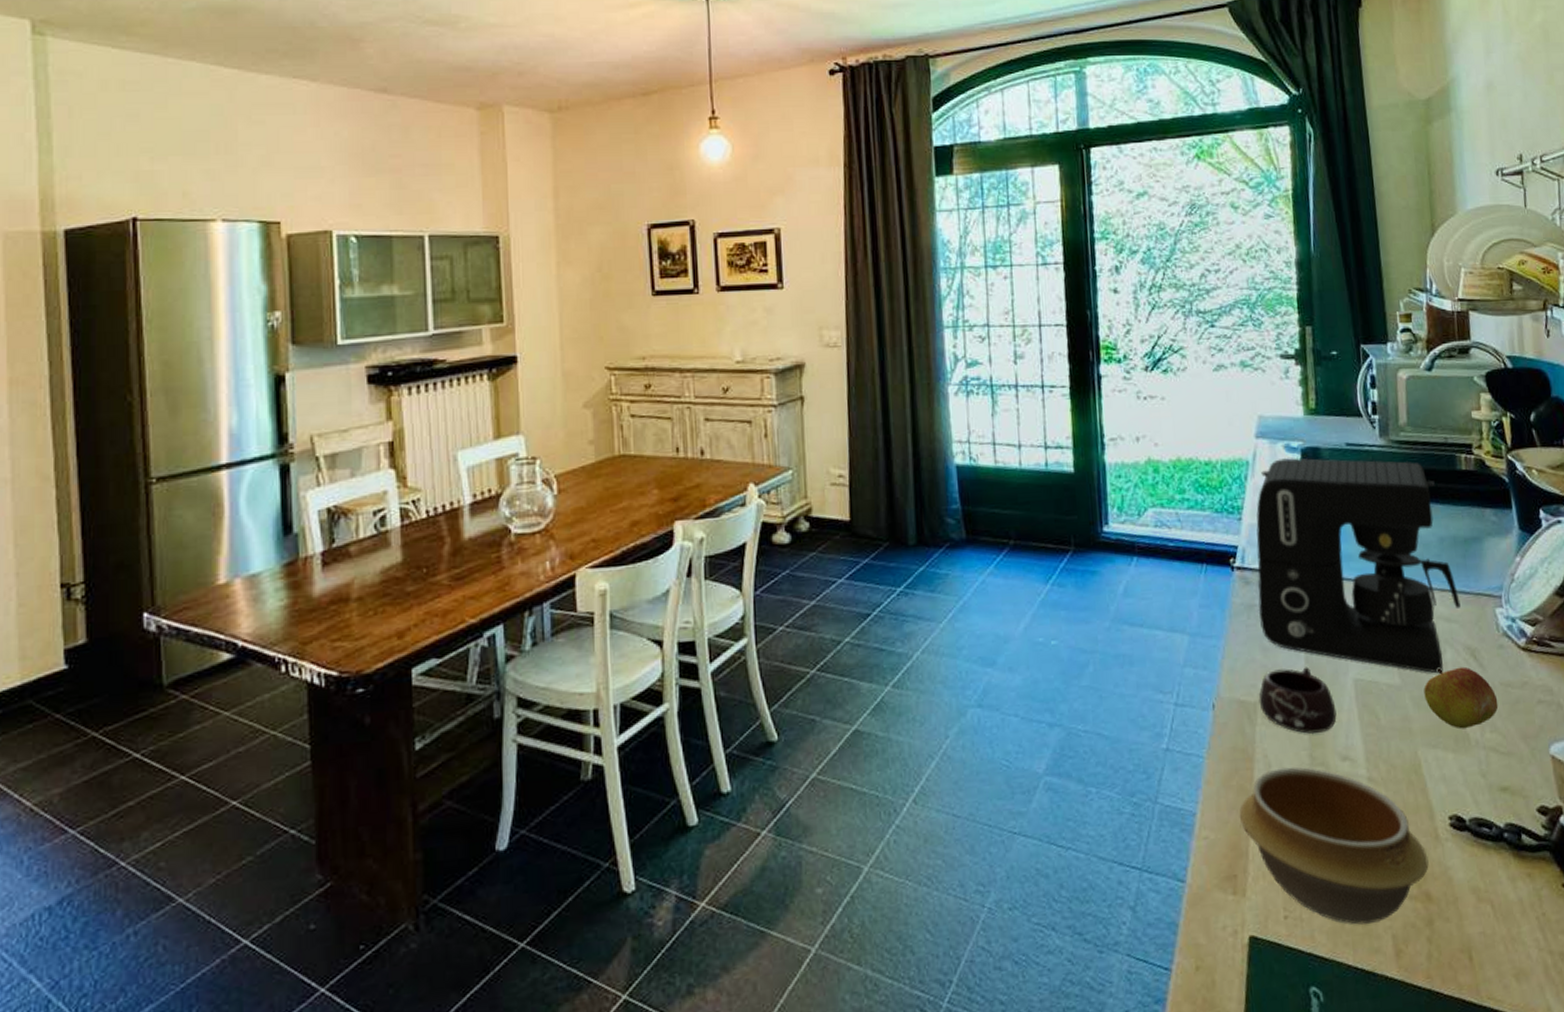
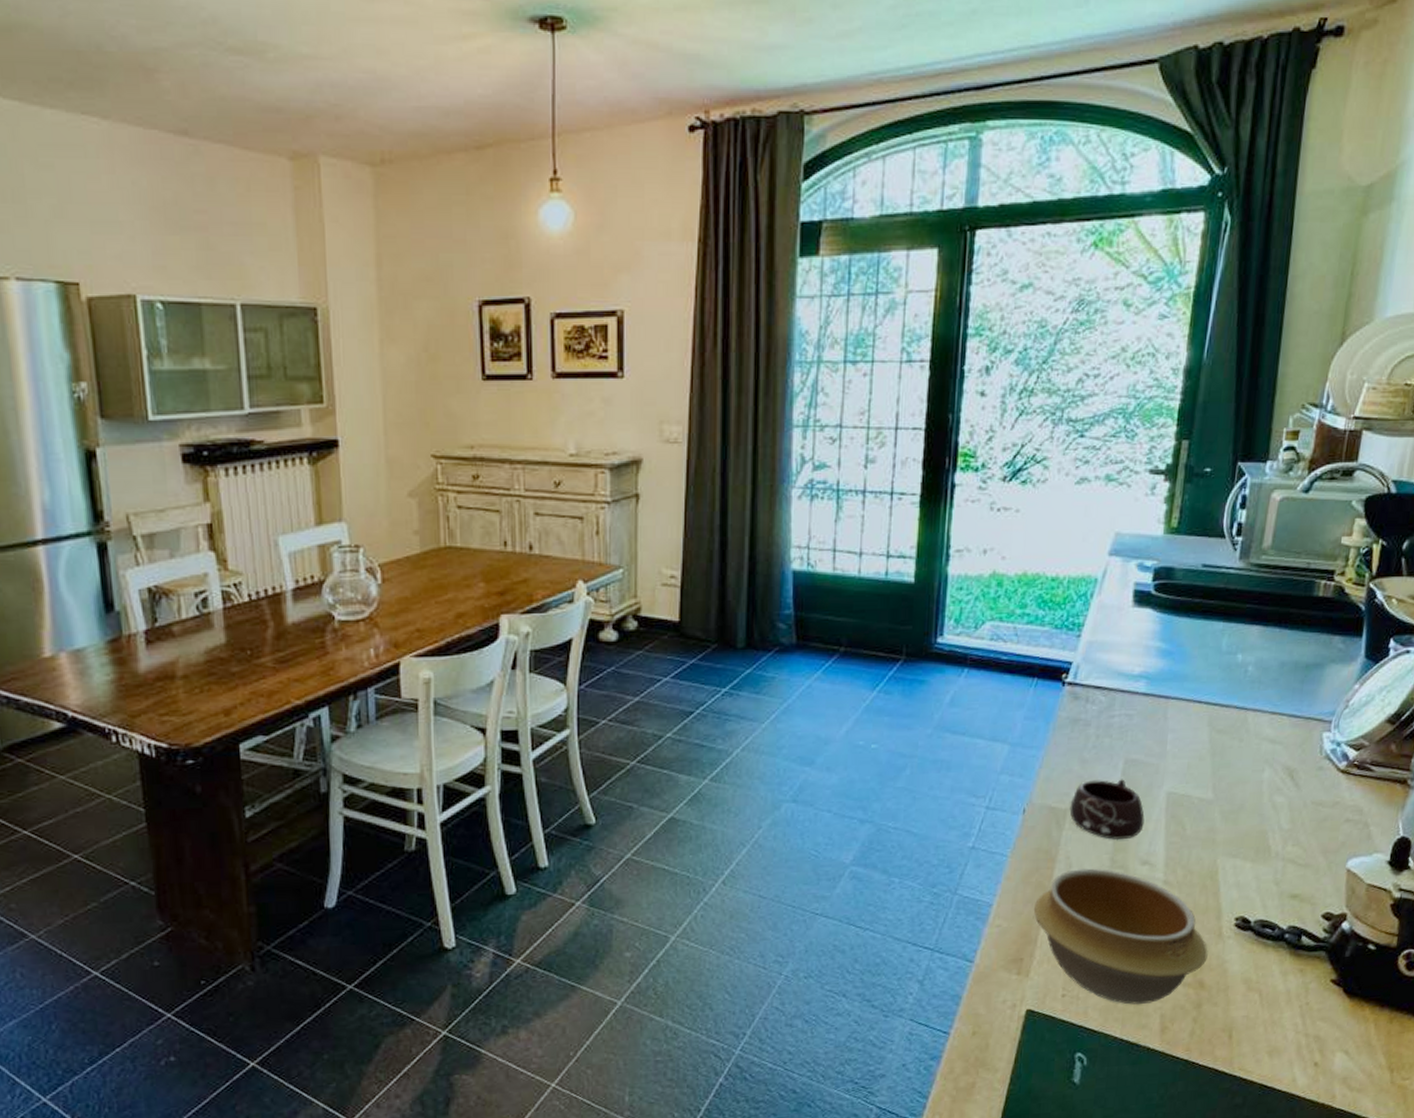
coffee maker: present [1256,457,1461,674] -> none [1083,577,1289,791]
apple: present [1424,666,1499,729] -> none [1234,785,1306,842]

